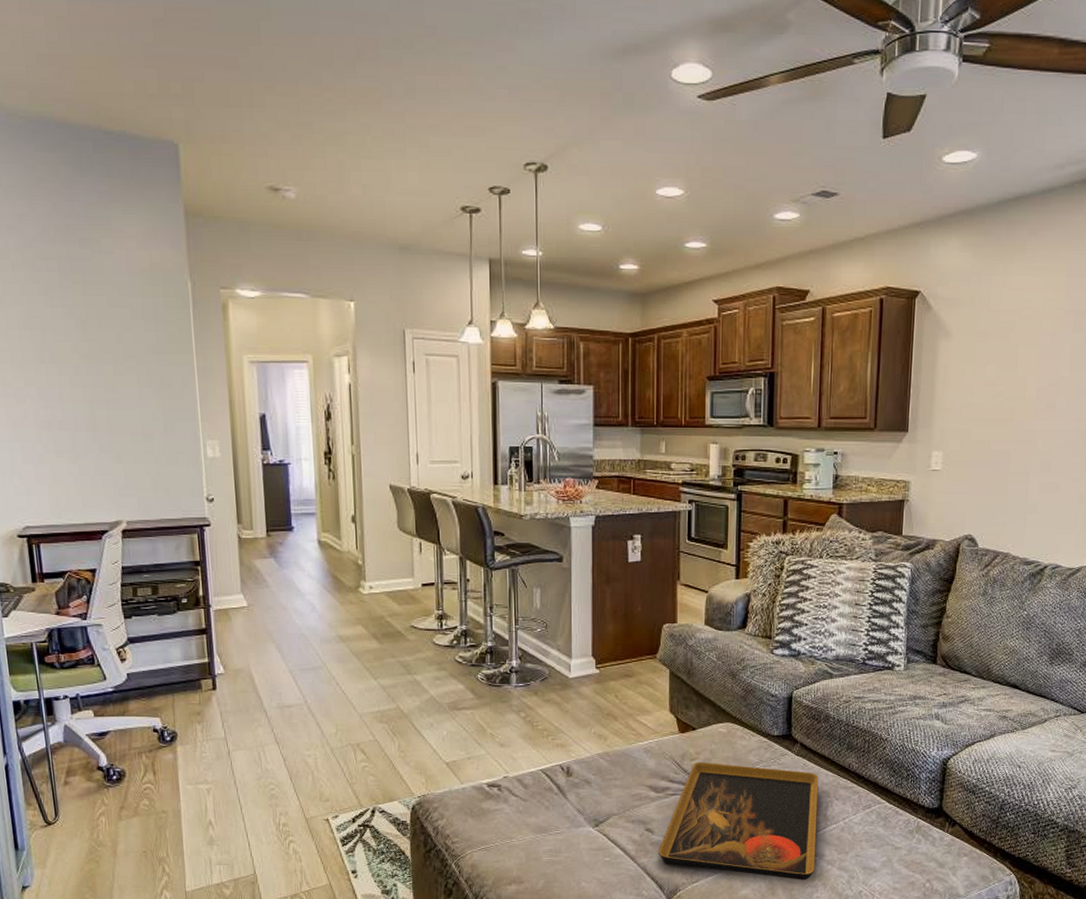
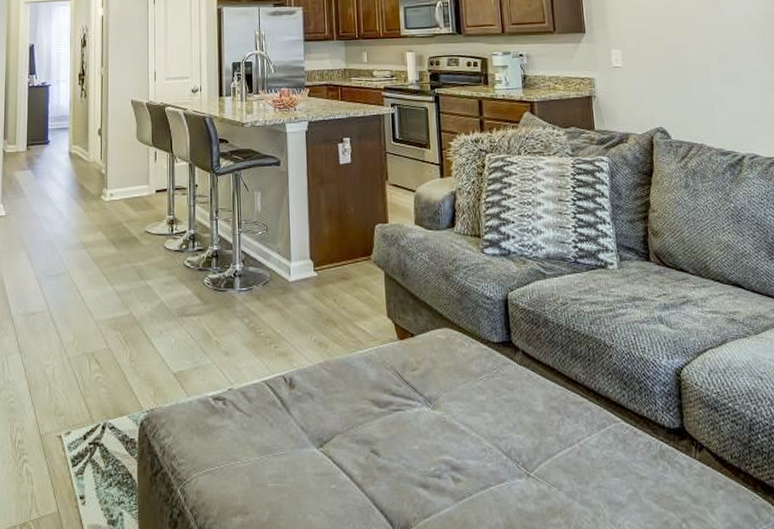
decorative tray: present [658,762,819,880] -> none [385,372,555,517]

